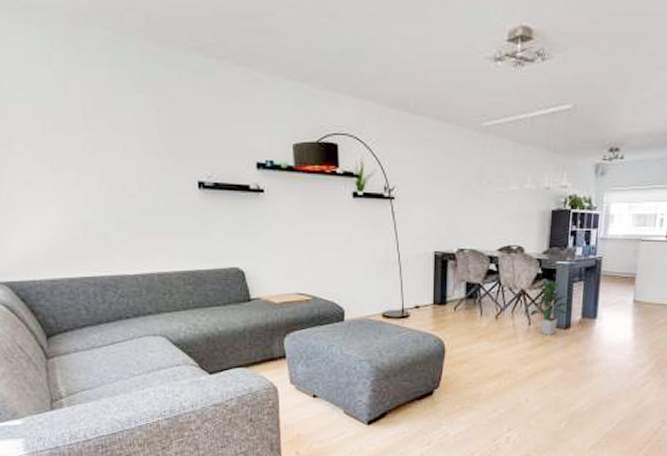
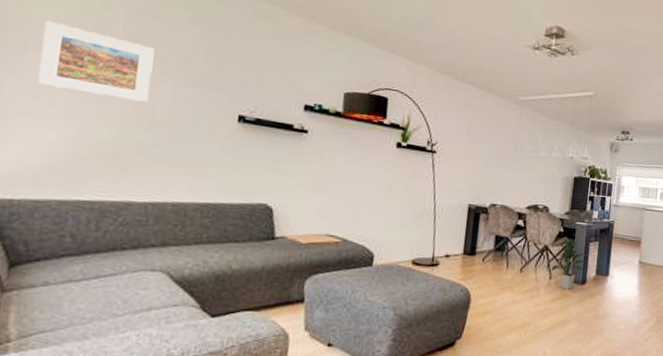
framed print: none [18,109,118,179] -> present [38,20,155,103]

